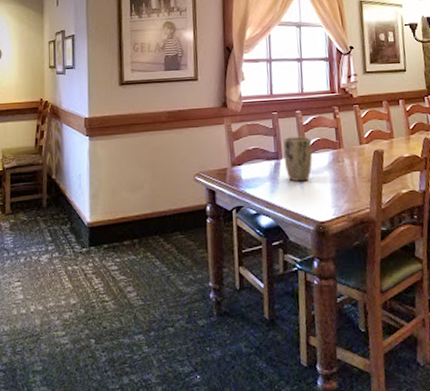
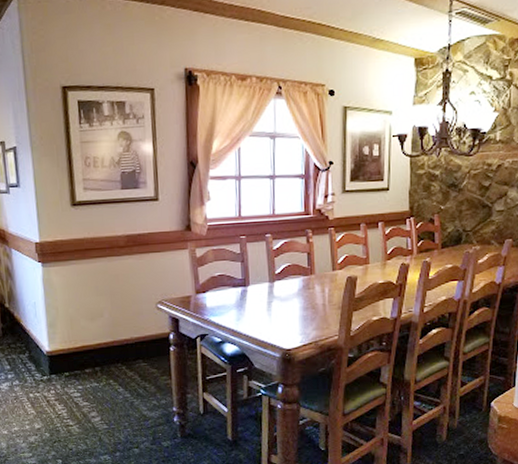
plant pot: present [283,136,313,182] -> none [251,262,282,310]

